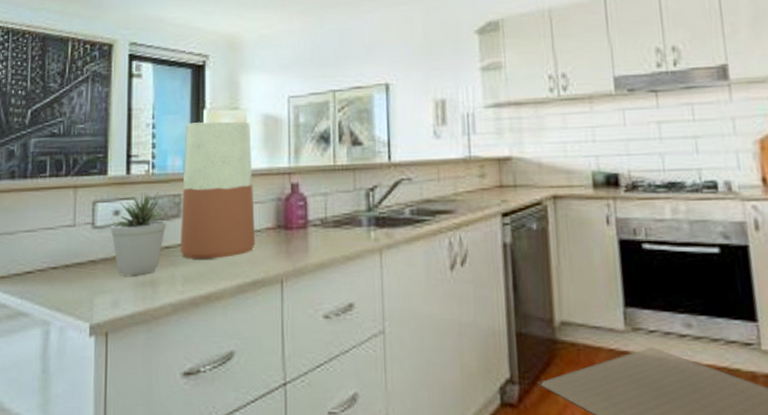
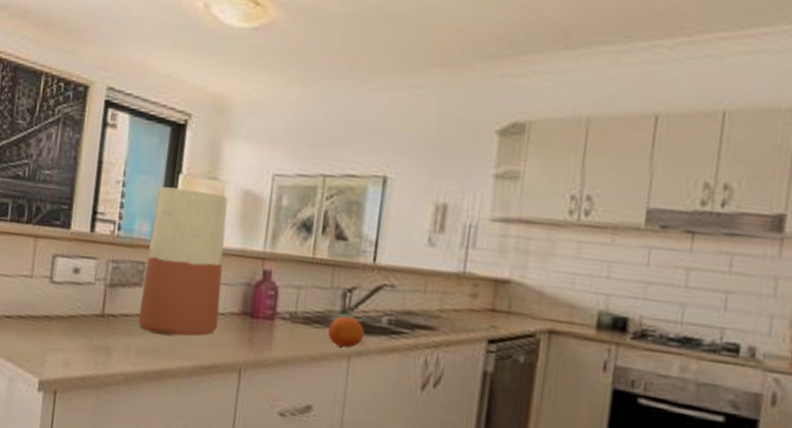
potted plant: present [110,192,168,276] -> none [68,253,130,339]
fruit: none [358,214,391,244] -> present [328,316,364,348]

